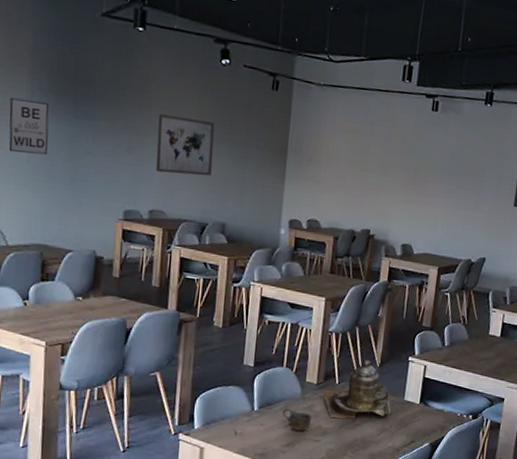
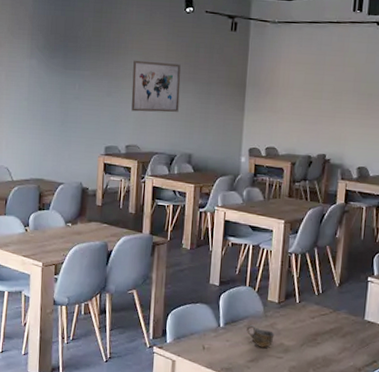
wall art: present [9,97,49,155] -> none [14,56,45,103]
teapot: present [322,359,391,419] -> none [284,279,352,337]

